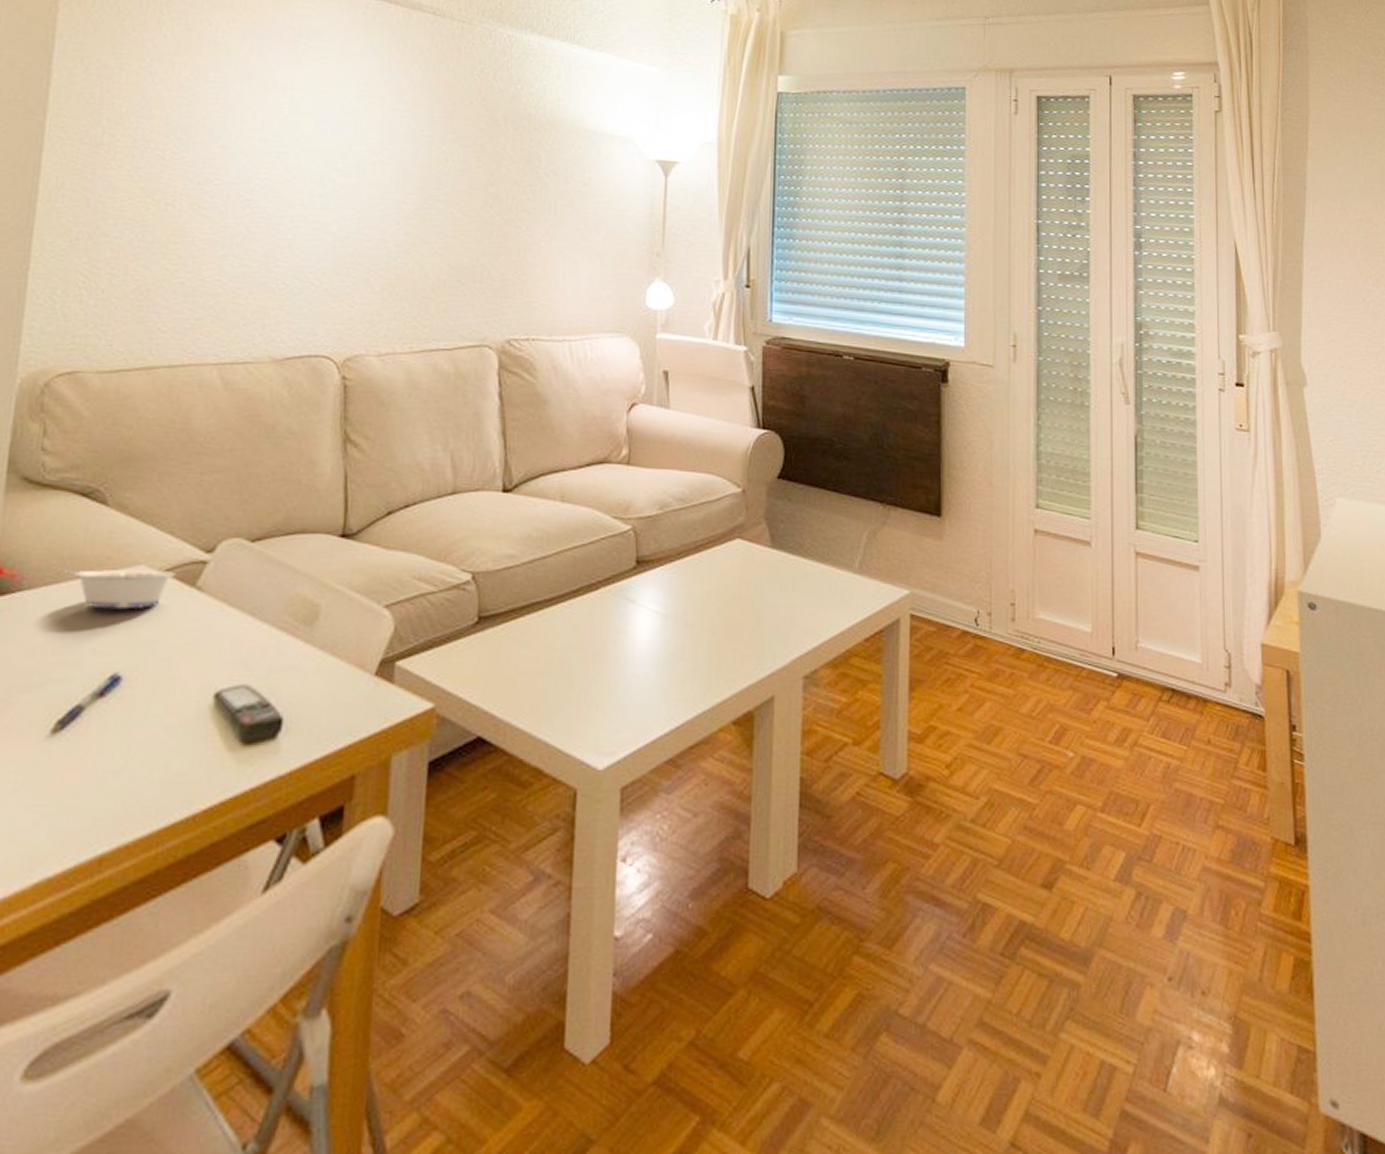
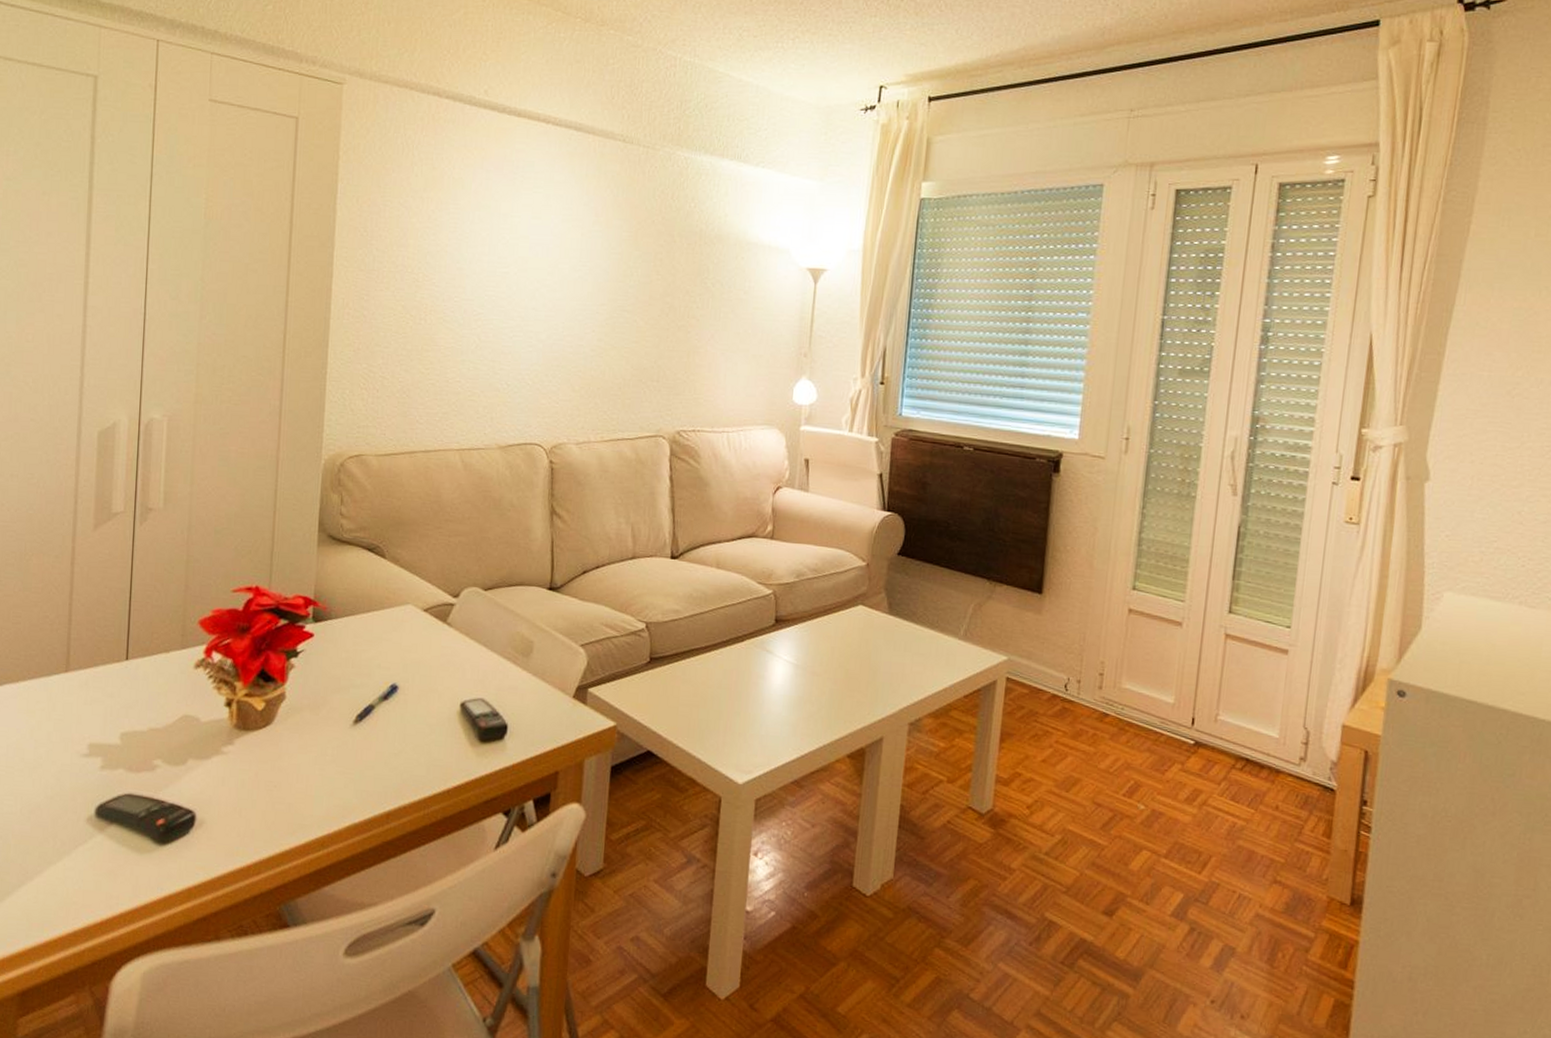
legume: present [50,565,175,610] -> none [349,602,432,638]

